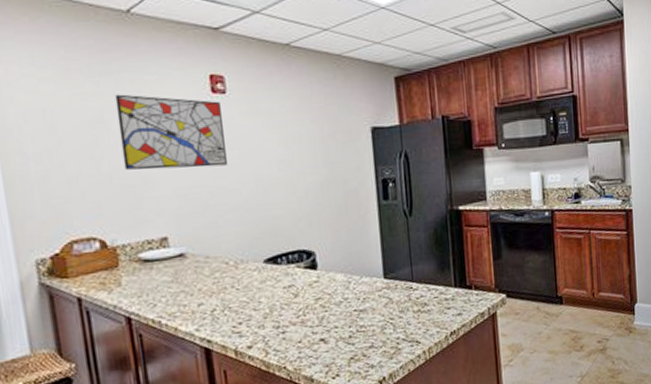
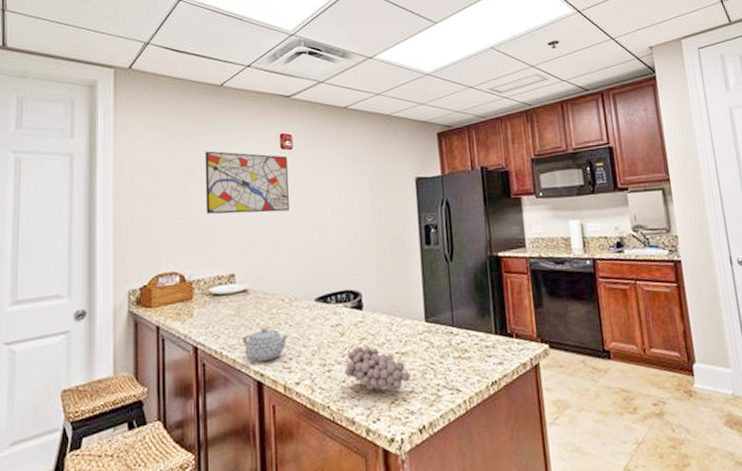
teapot: none [184,292,237,329] -> present [243,327,289,363]
fruit: none [299,306,370,348] -> present [344,346,410,390]

